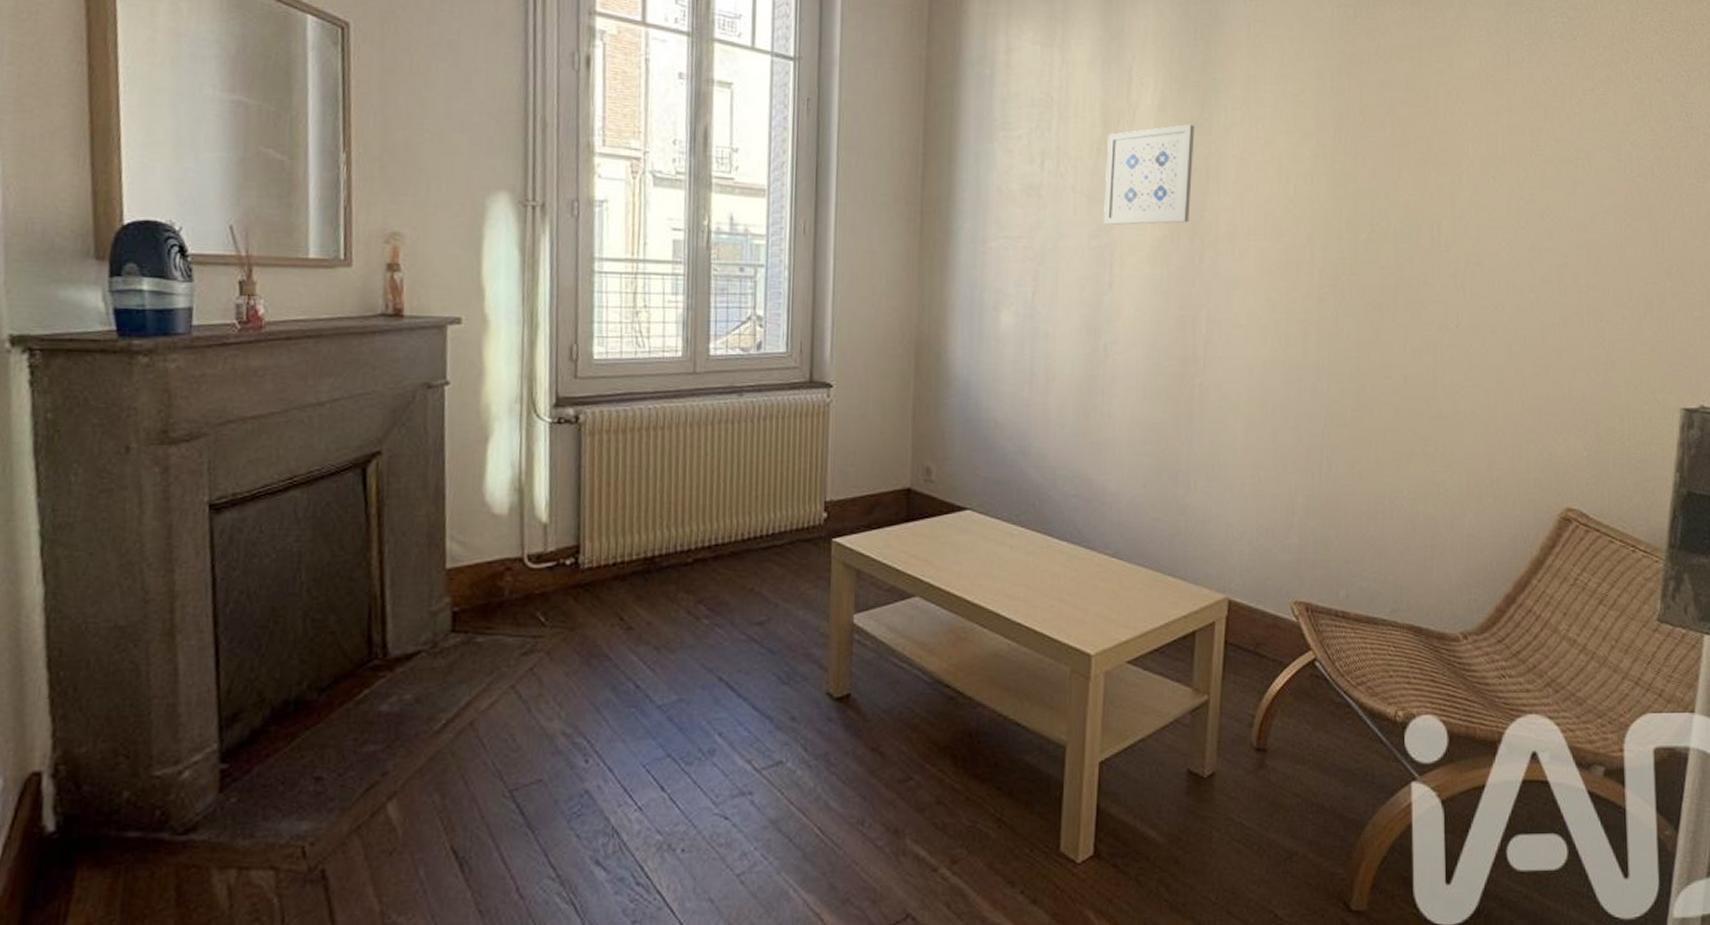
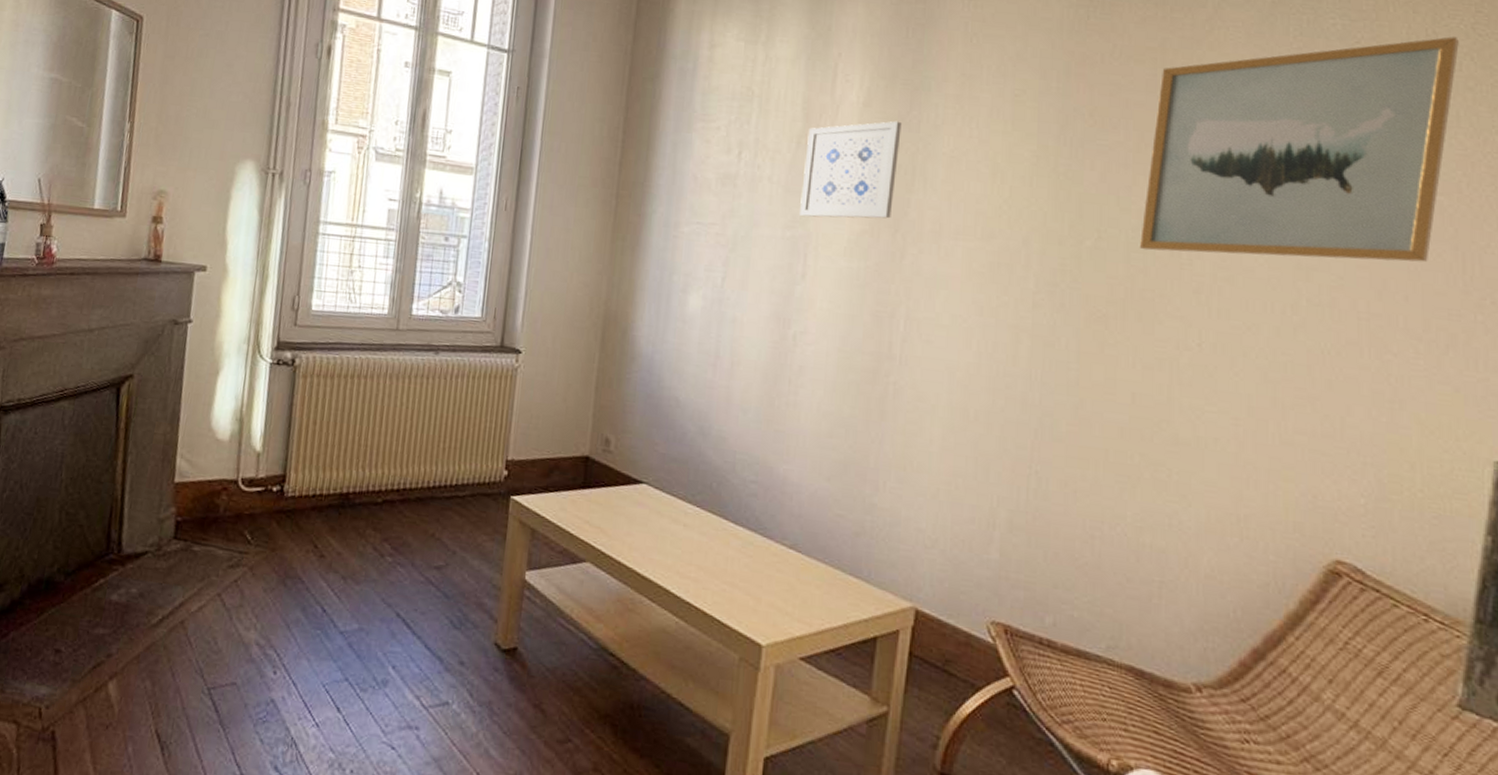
wall art: none [1406,33,1650,241] -> present [1140,36,1459,263]

